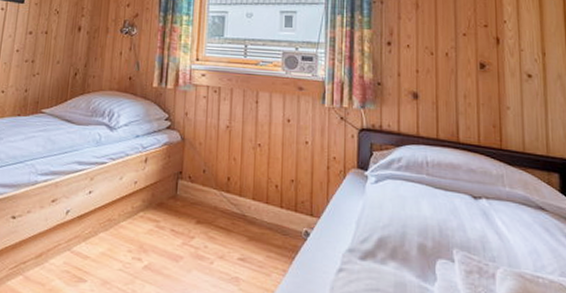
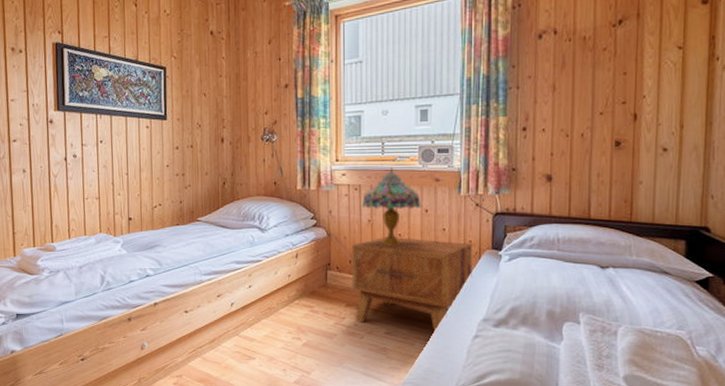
side table: none [204,145,337,263] -> present [351,236,473,333]
table lamp: none [220,71,283,157] -> present [361,167,421,246]

